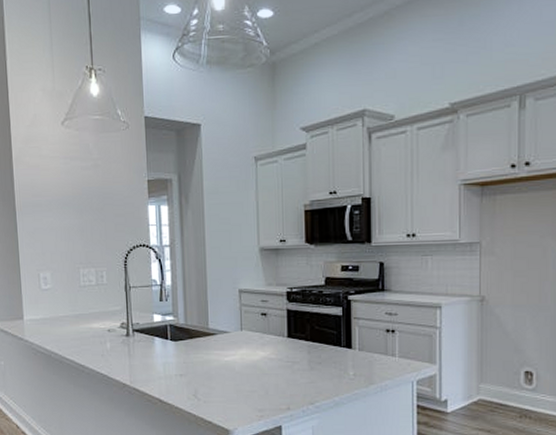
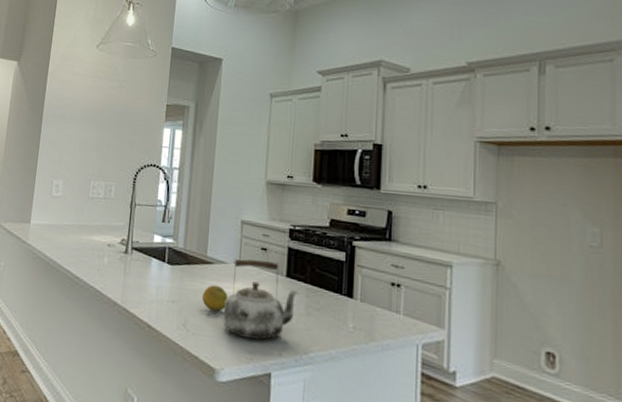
fruit: none [209,354,234,379] -> present [202,284,228,312]
kettle: none [232,326,301,398] -> present [223,258,299,340]

